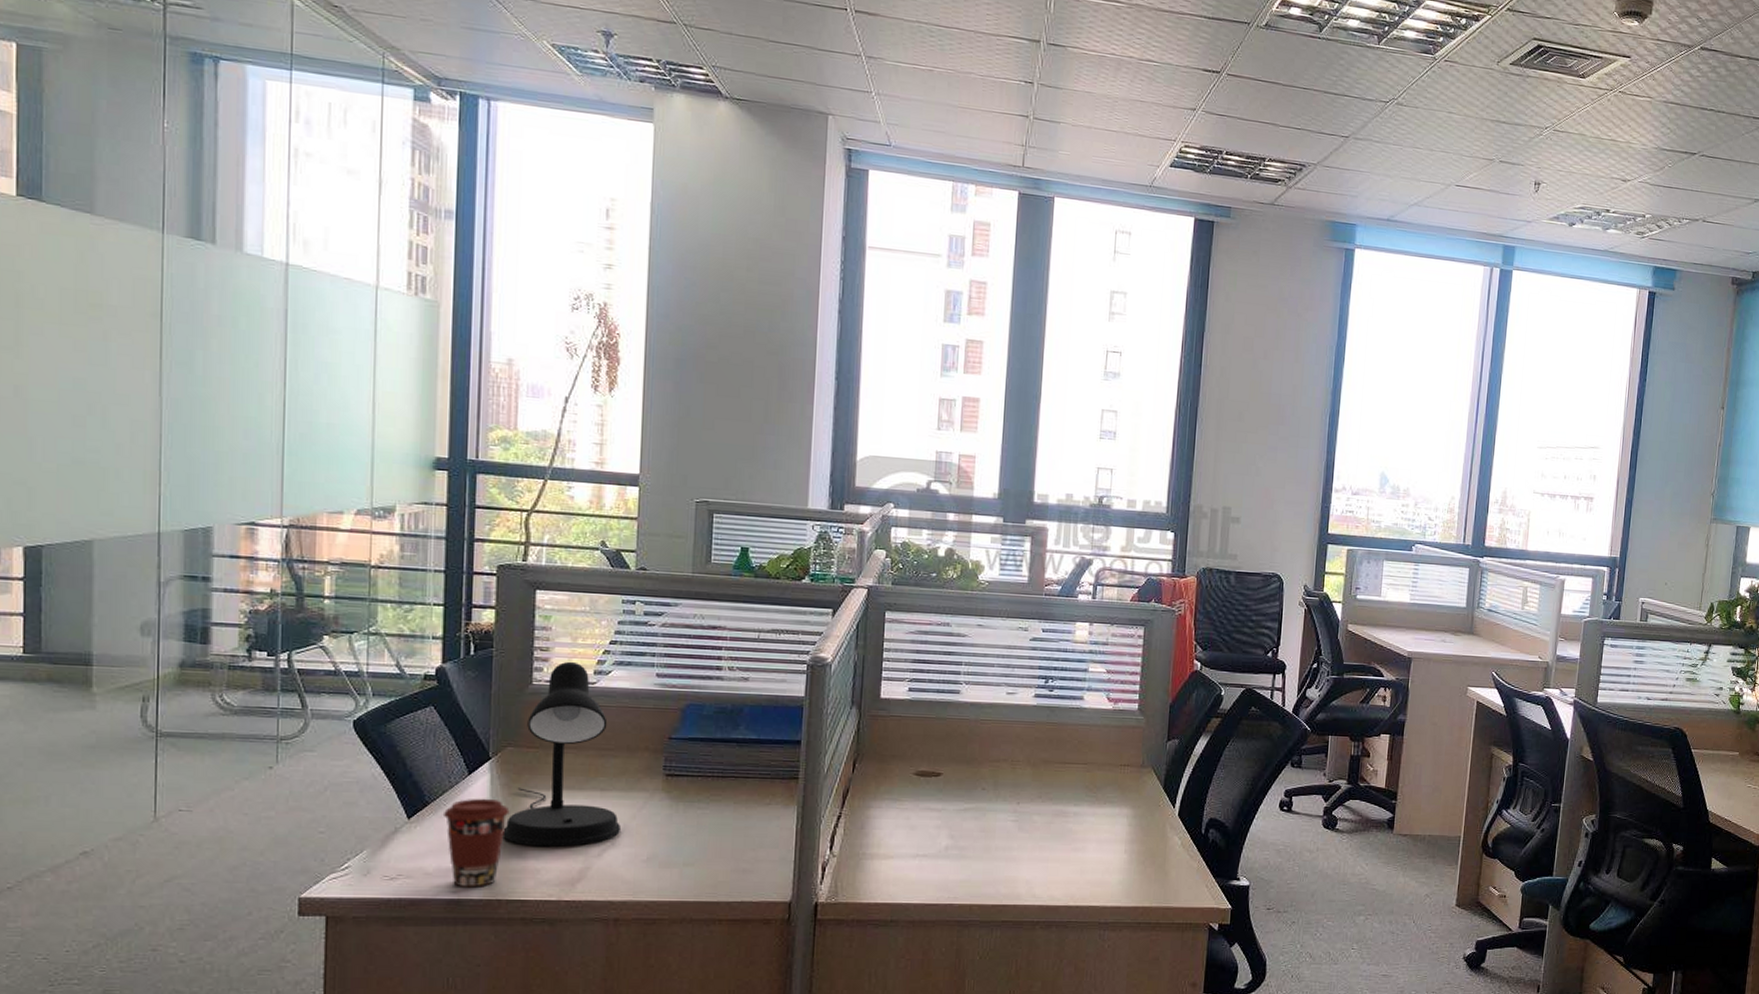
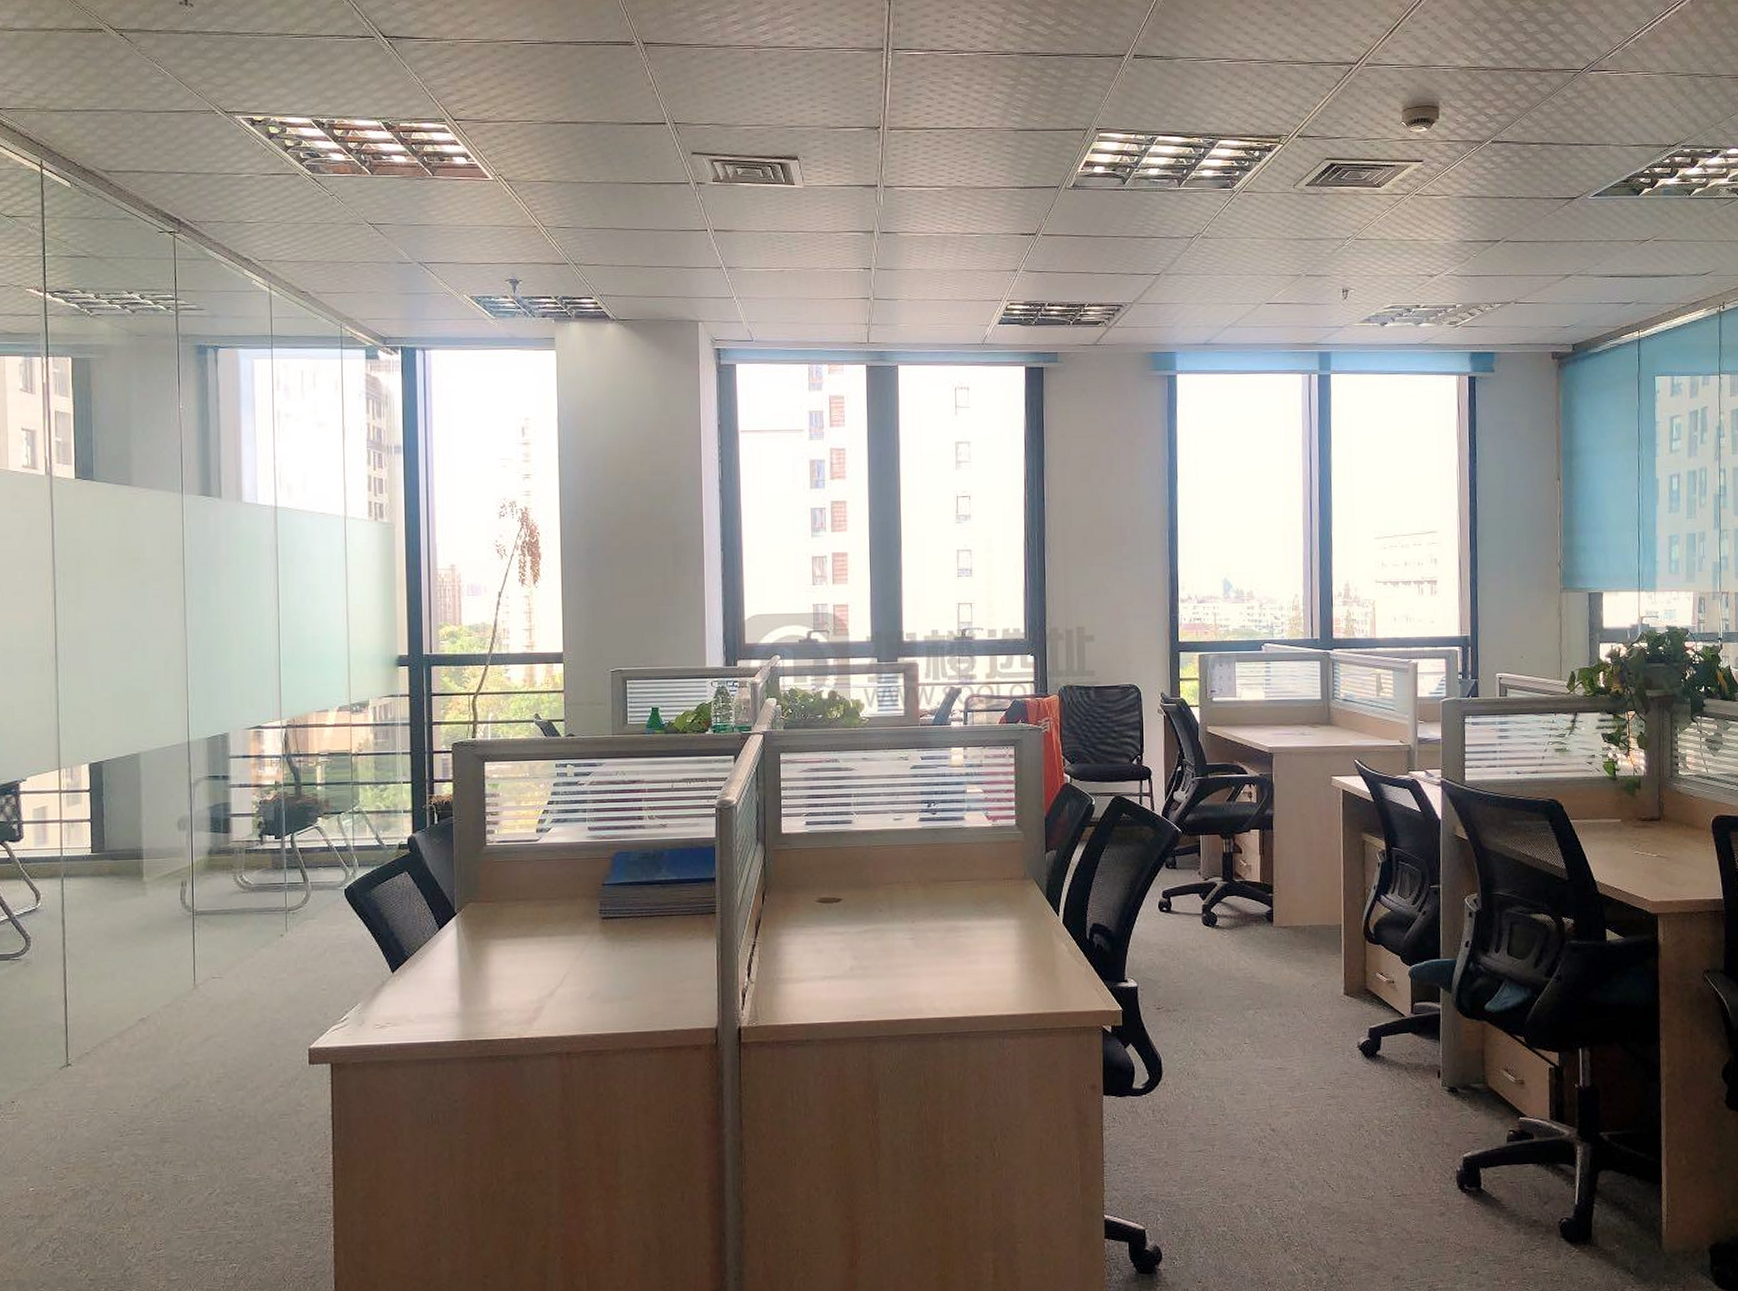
coffee cup: present [442,798,510,887] -> none [420,950,474,1031]
desk lamp: present [503,661,622,847] -> none [469,822,568,990]

